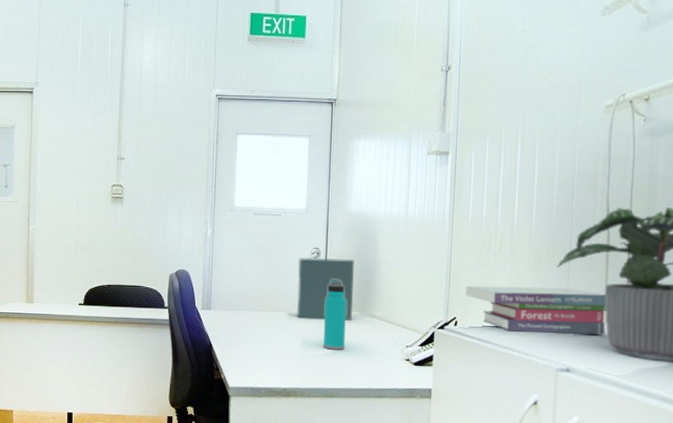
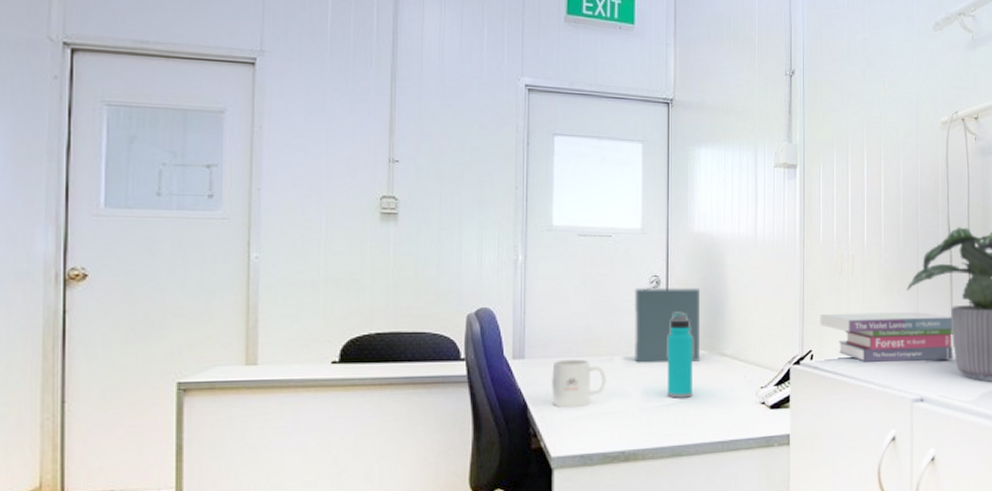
mug: none [231,312,273,351] -> present [552,359,606,409]

